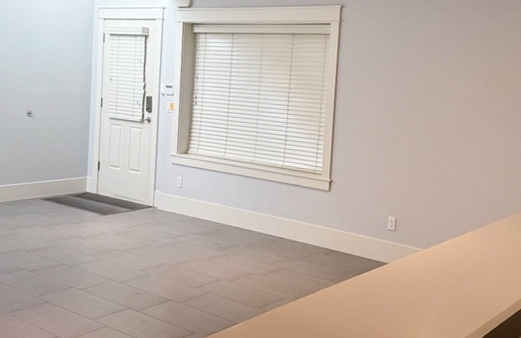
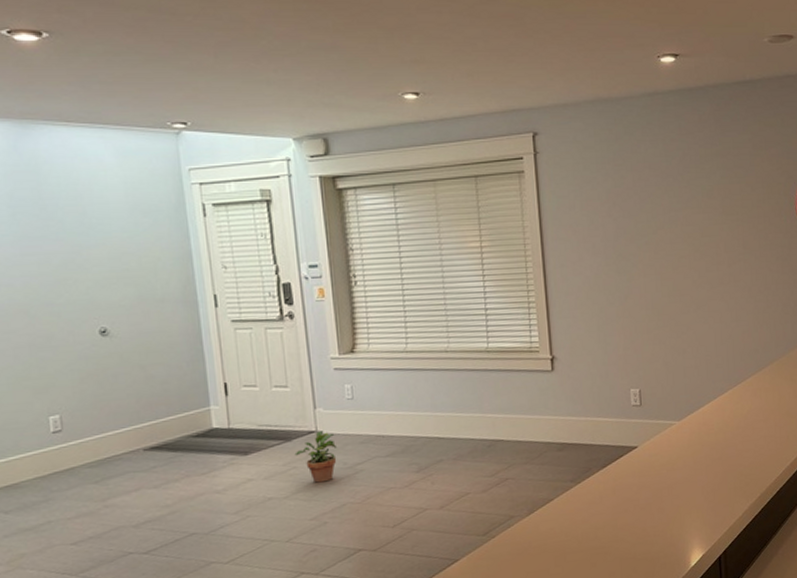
potted plant: none [136,207,166,245] -> present [294,431,338,483]

